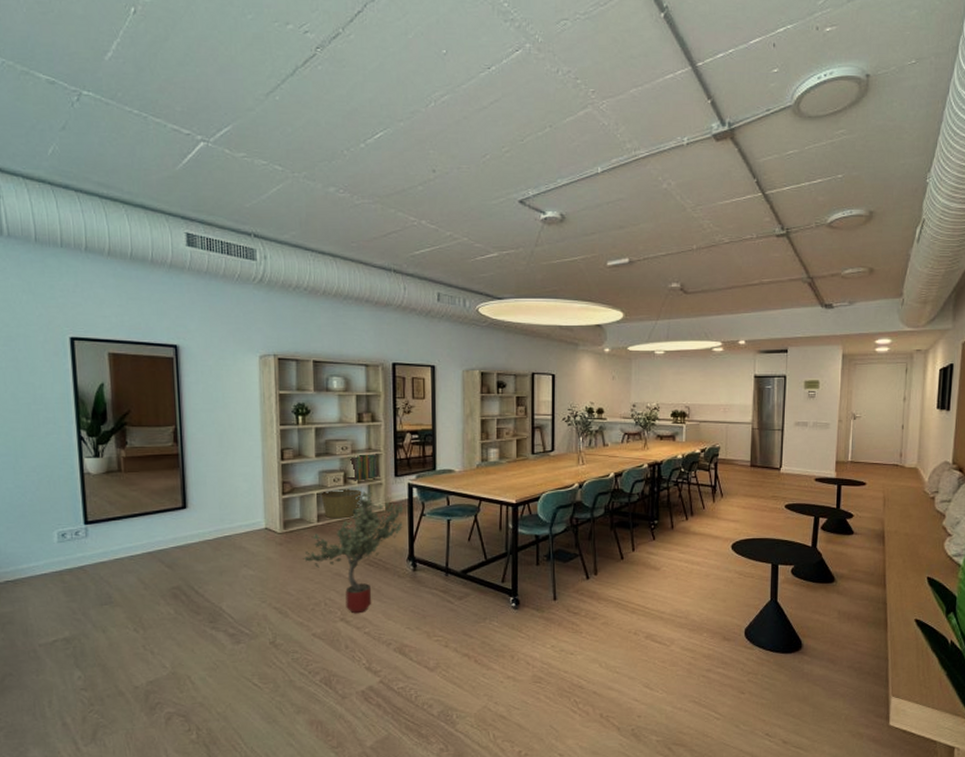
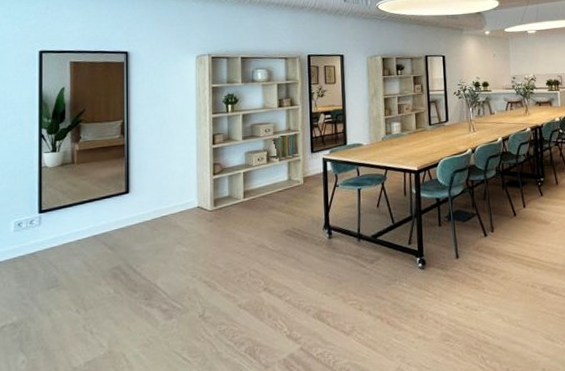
potted tree: present [303,491,404,614] -> none [230,168,319,283]
basket: present [321,489,362,519] -> none [247,166,283,195]

